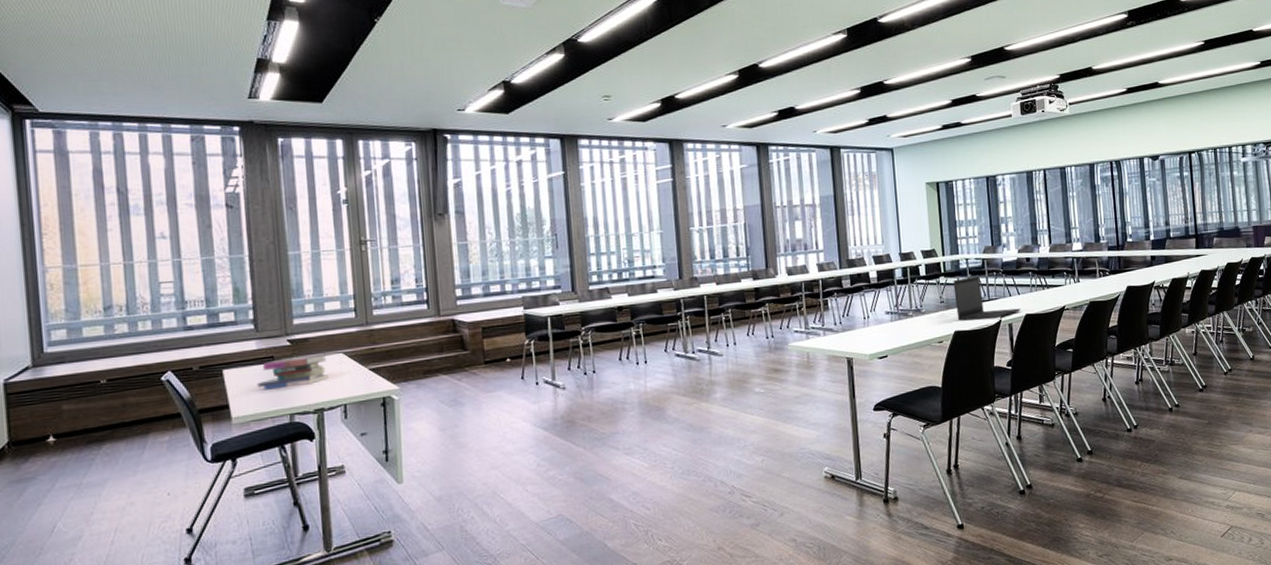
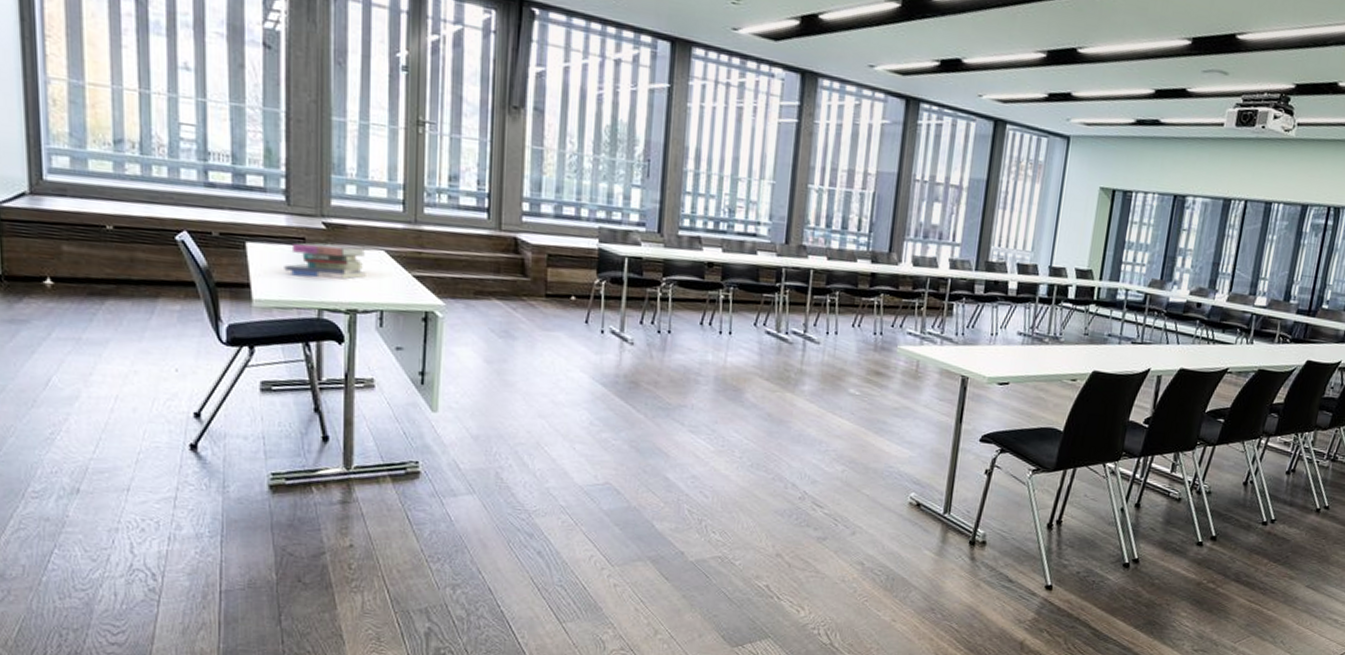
laptop: present [953,275,1021,322] -> none [1099,311,1177,367]

